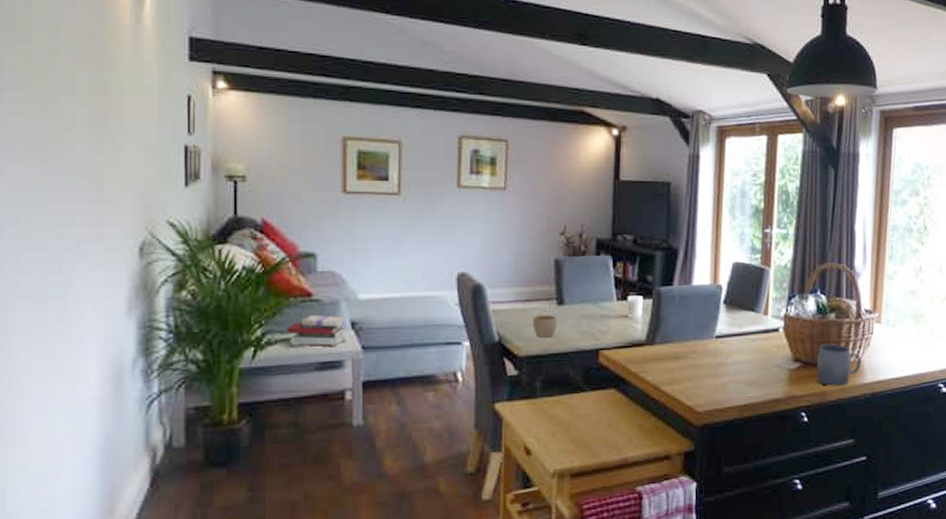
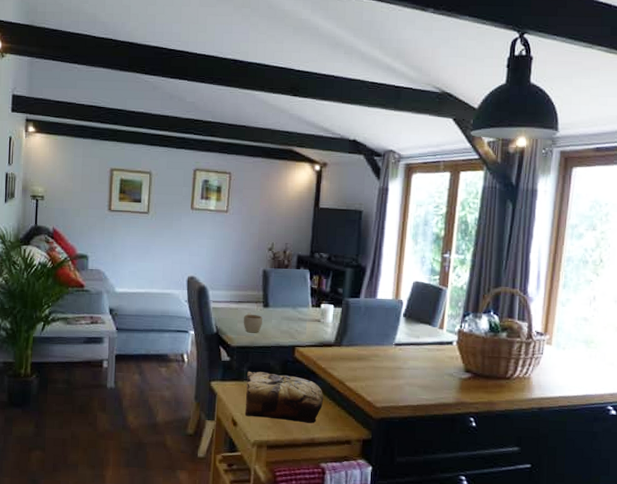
books: present [286,315,344,347] -> none [65,302,105,327]
bread loaf: none [540,384,637,442] -> present [244,371,324,423]
mug: present [816,343,861,388] -> none [486,359,530,399]

